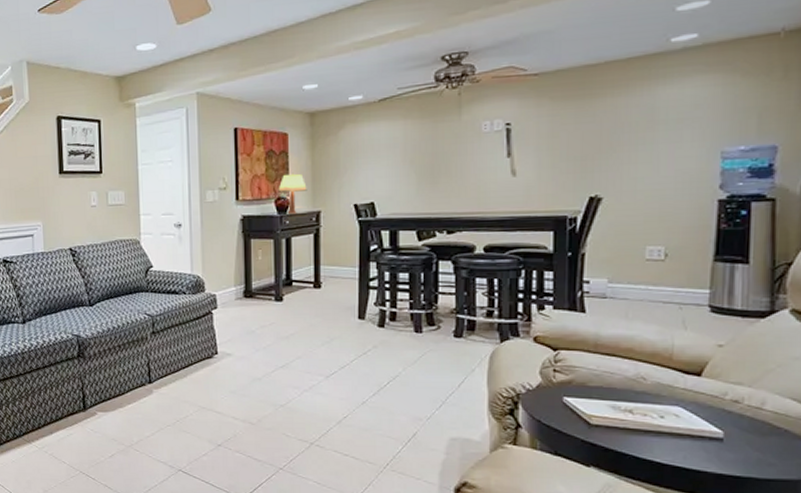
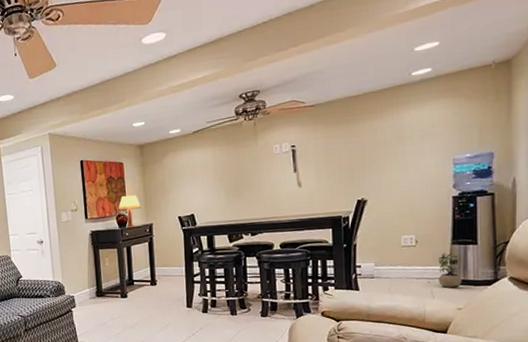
potted plant: none [694,271,726,319] -> present [438,252,462,289]

